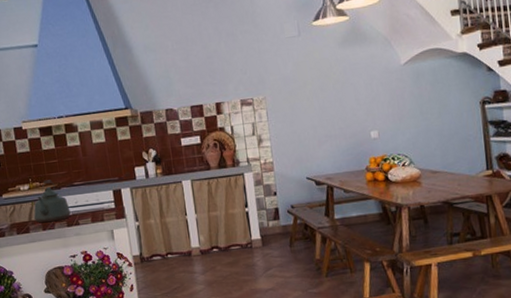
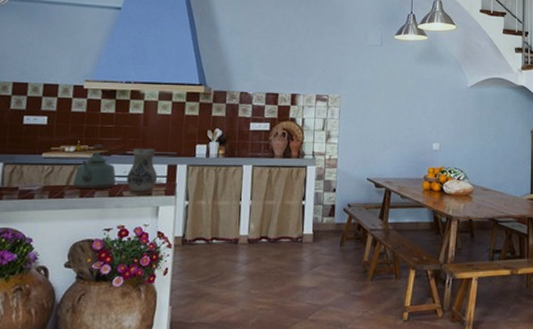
ceramic pitcher: none [78,176,107,223] -> present [127,148,158,196]

